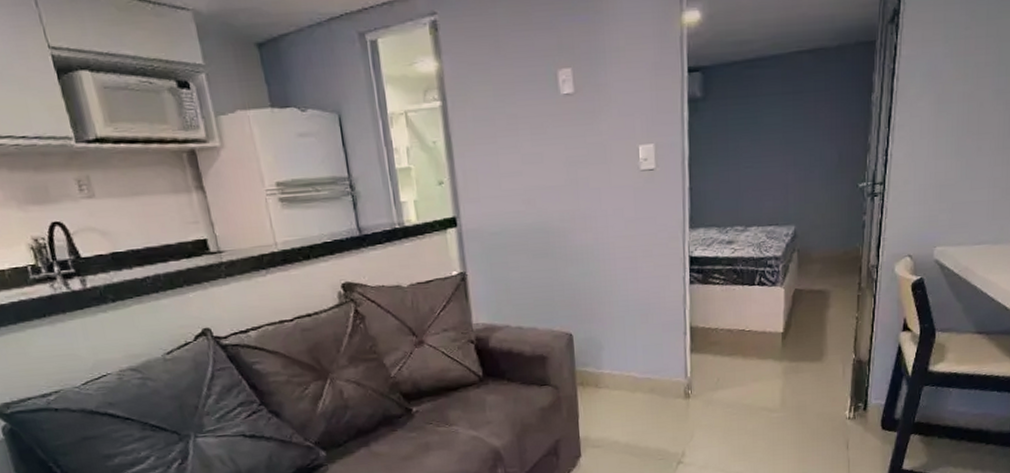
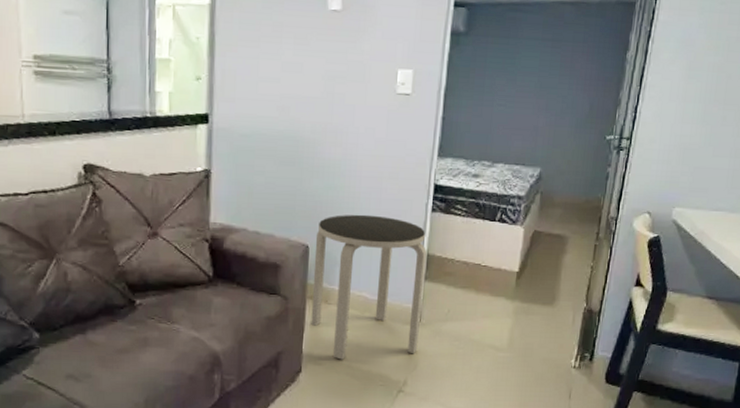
side table: none [578,295,692,440] -> present [311,214,427,360]

